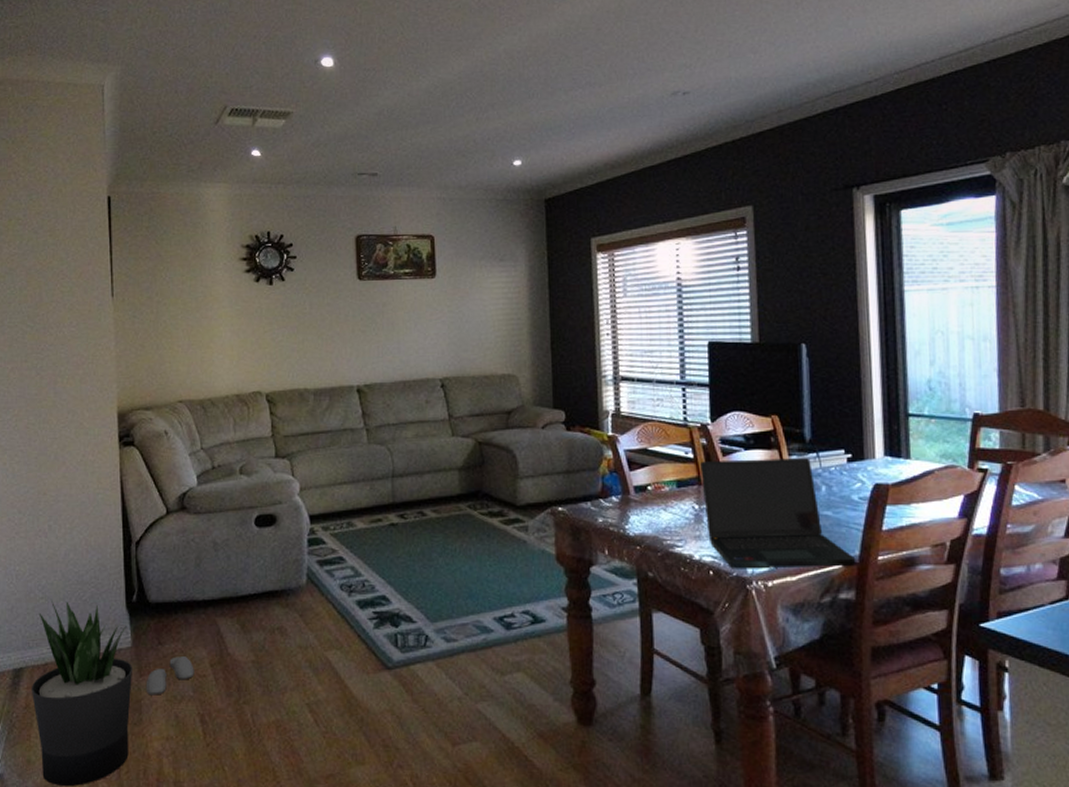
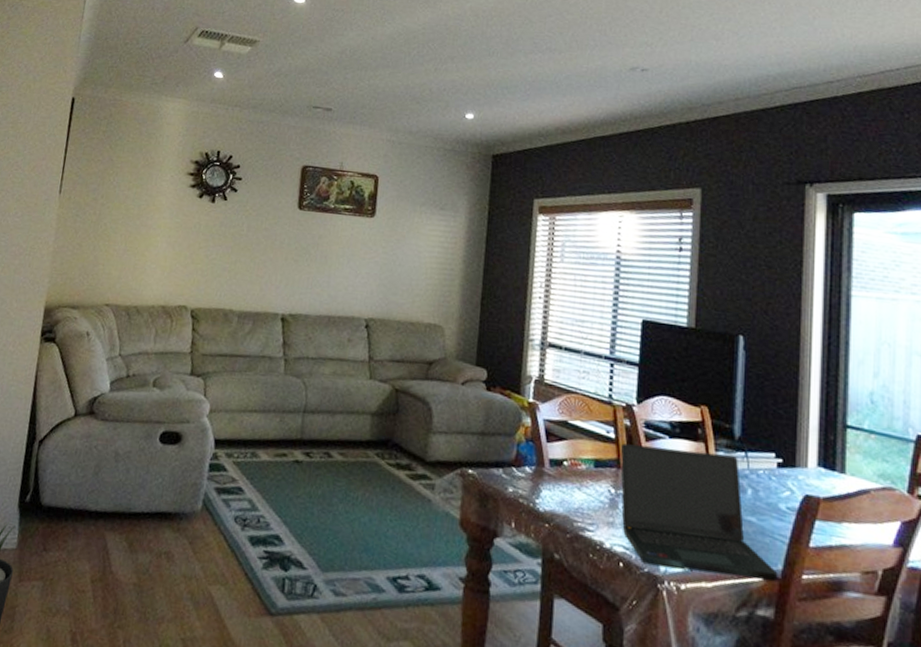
slippers: present [145,656,194,695] -> none [22,566,75,605]

